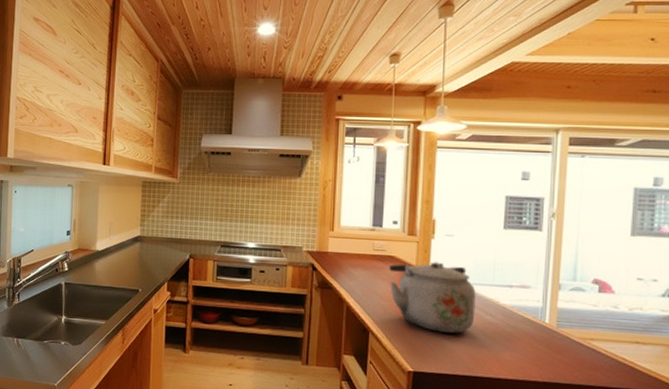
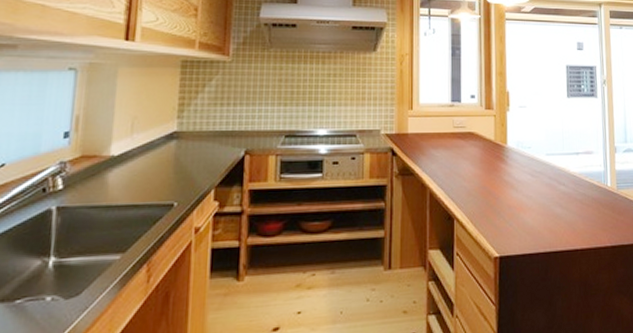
kettle: present [389,262,476,334] -> none [470,135,551,209]

